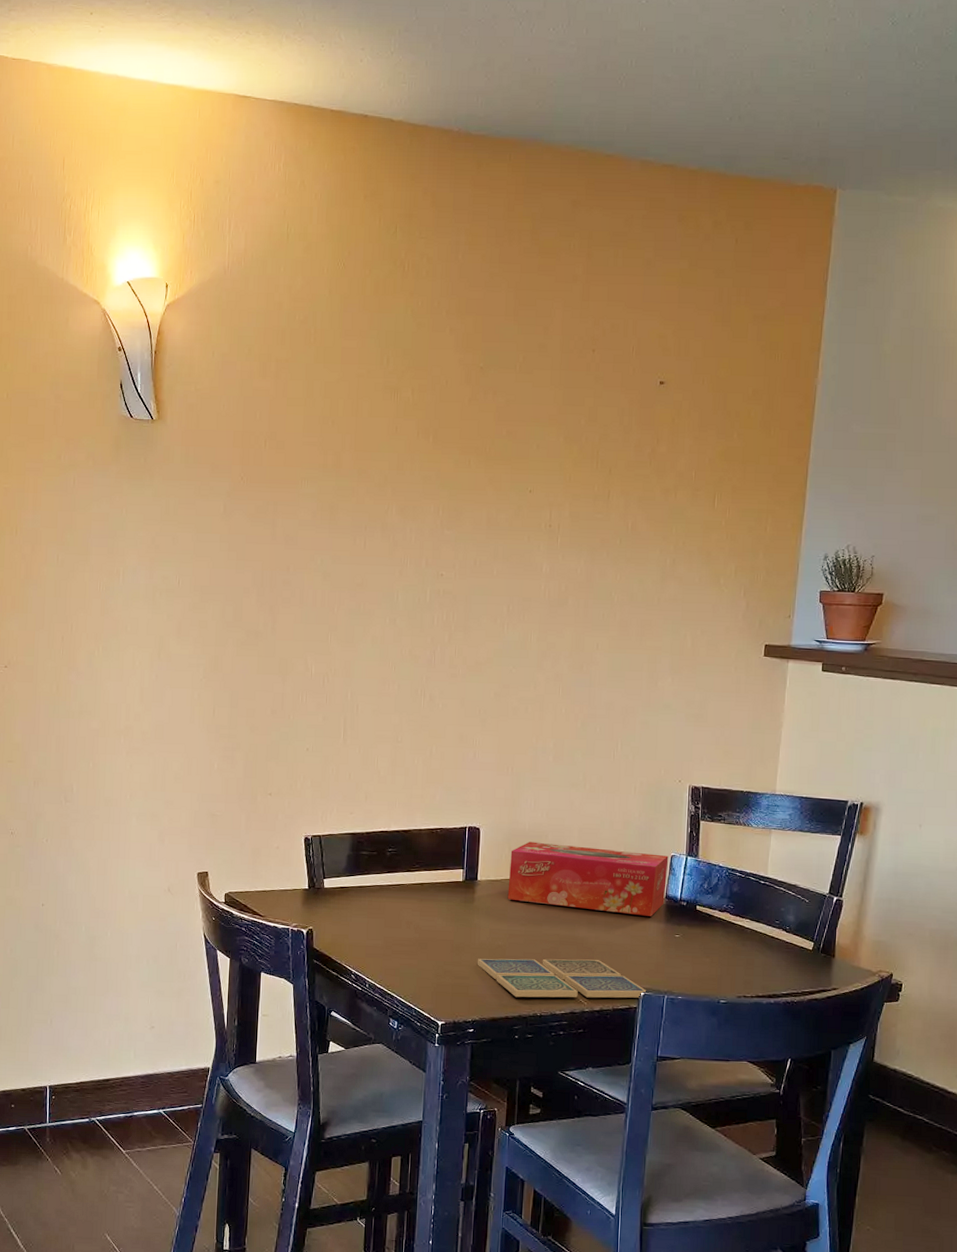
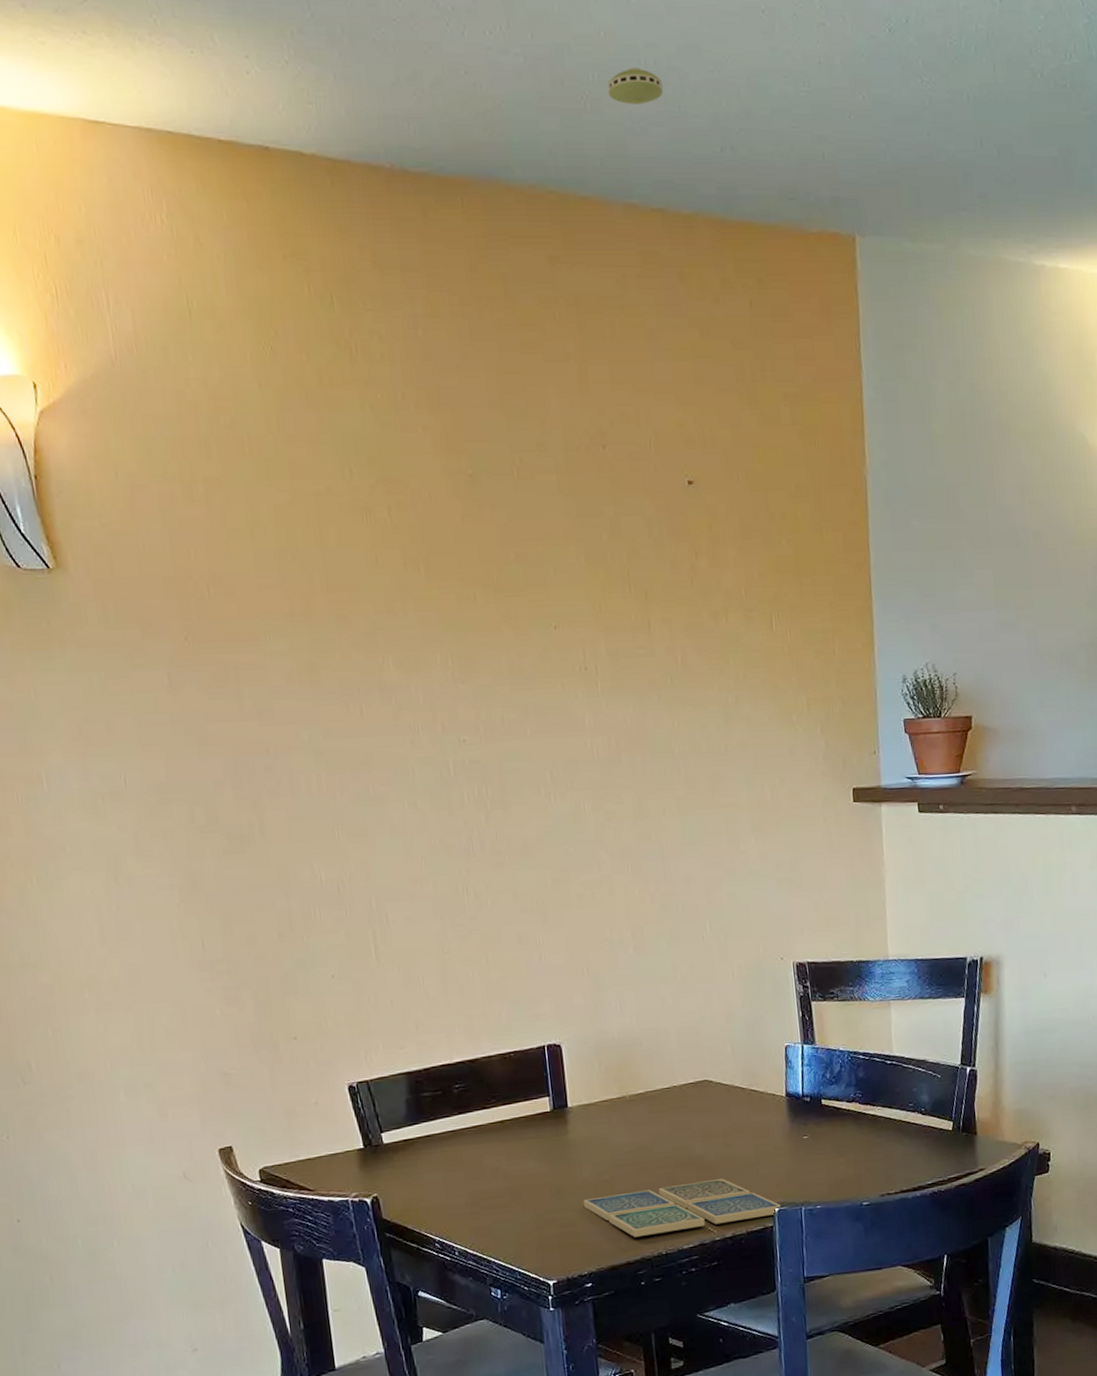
tissue box: present [507,842,669,916] -> none [601,1047,786,1125]
smoke detector: none [642,55,688,83] -> present [607,67,663,104]

